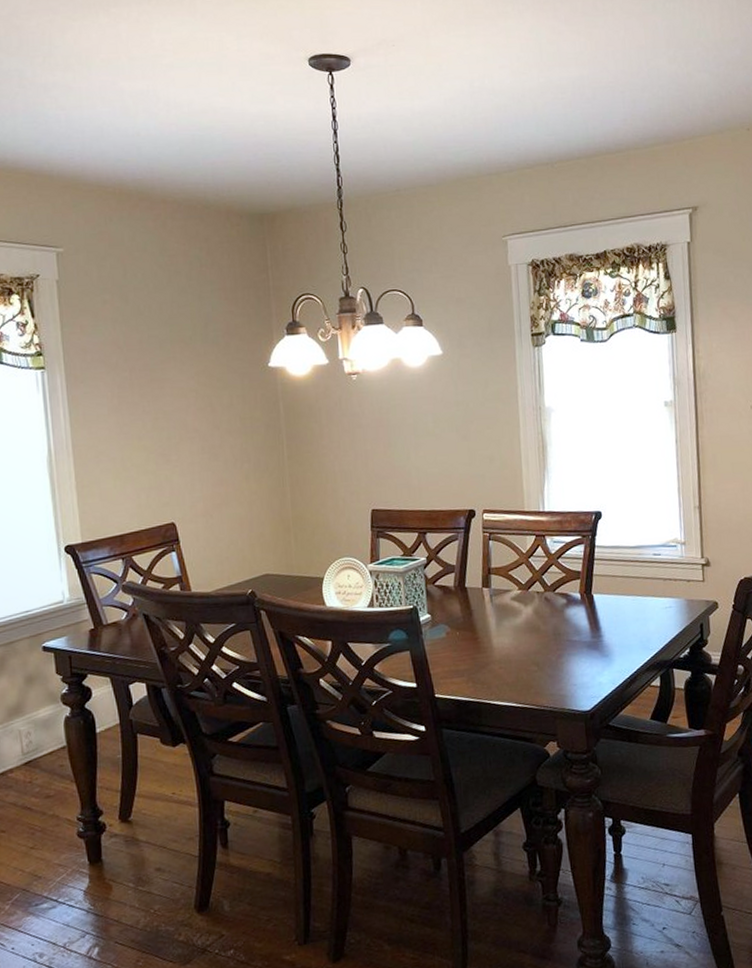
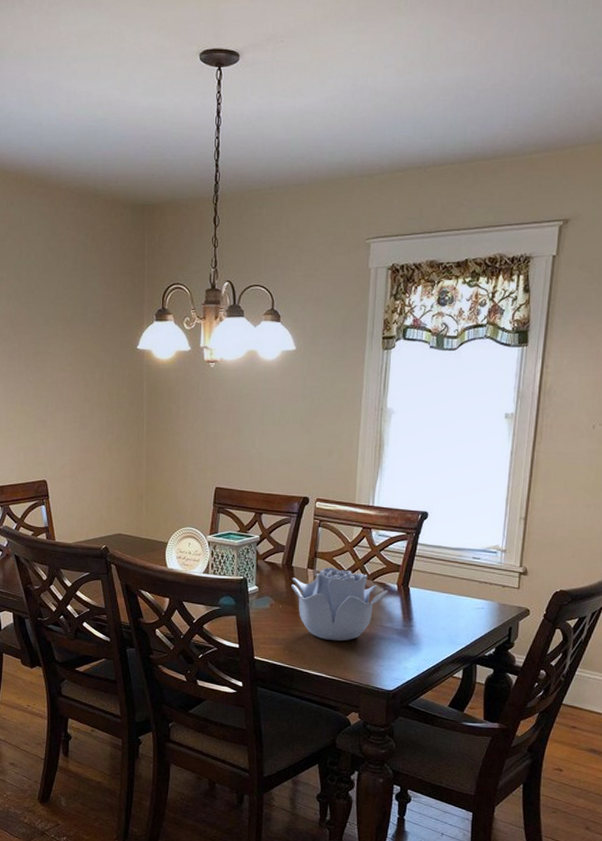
decorative bowl: none [466,582,572,664] -> present [291,567,389,642]

